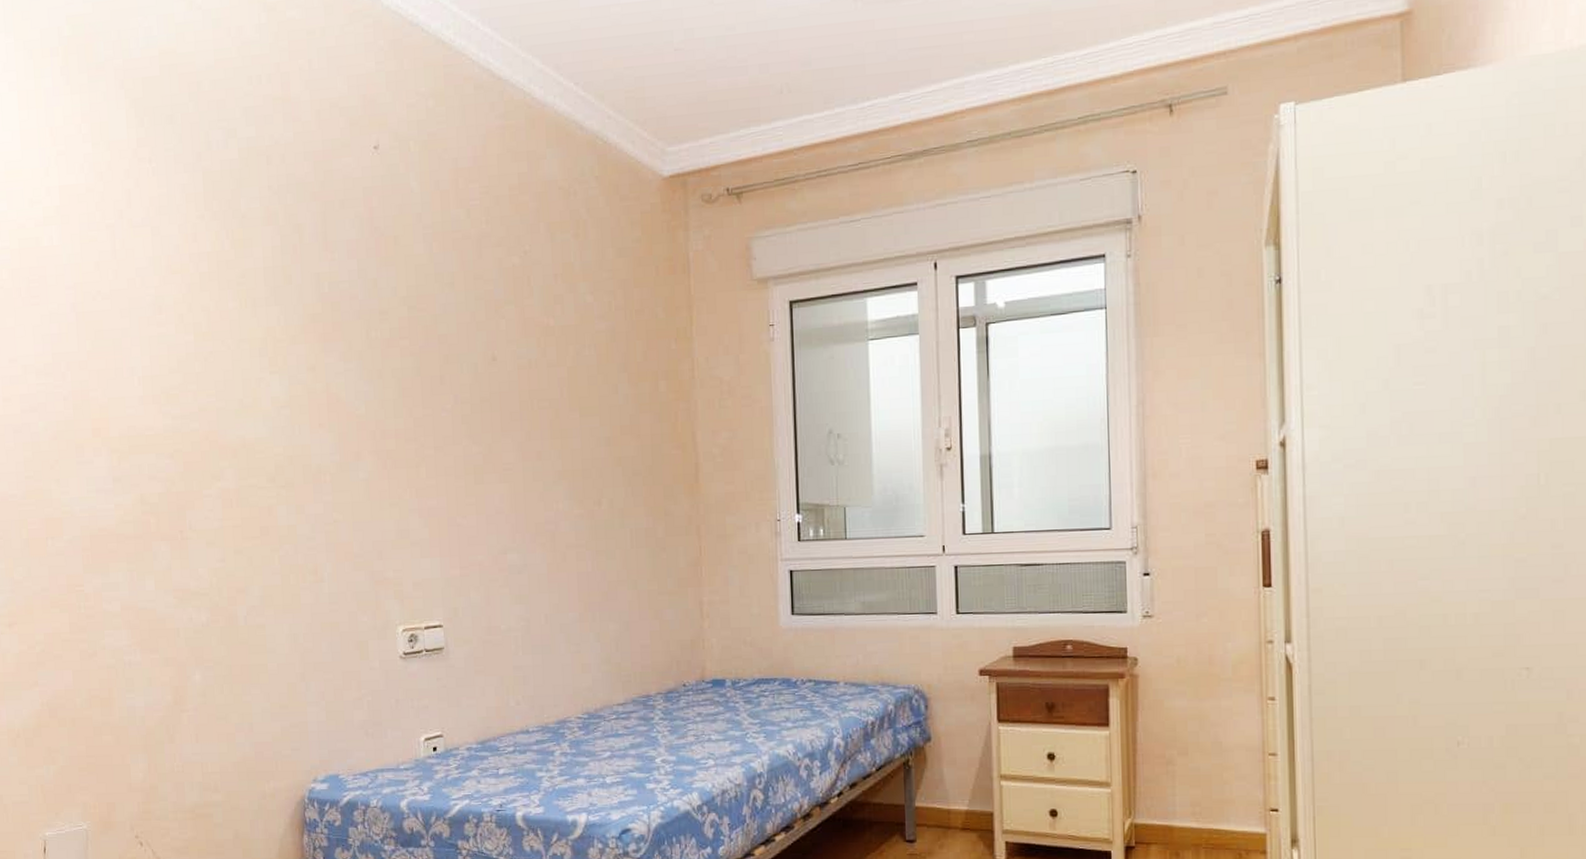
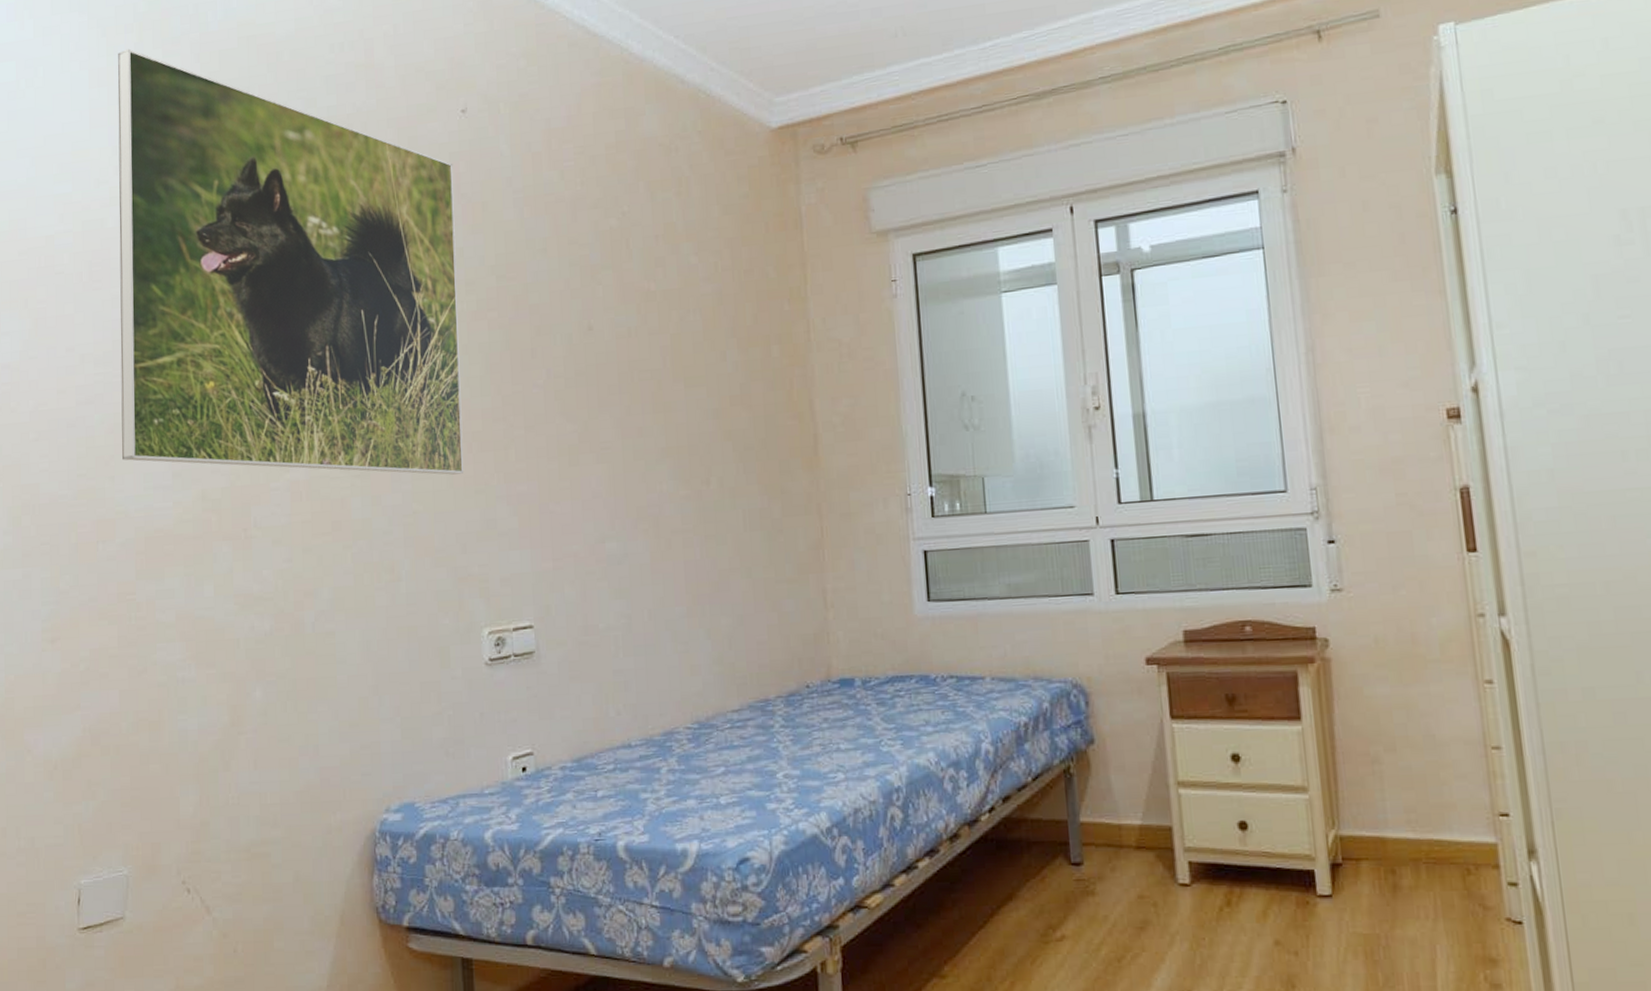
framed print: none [45,72,380,489] -> present [118,48,464,475]

